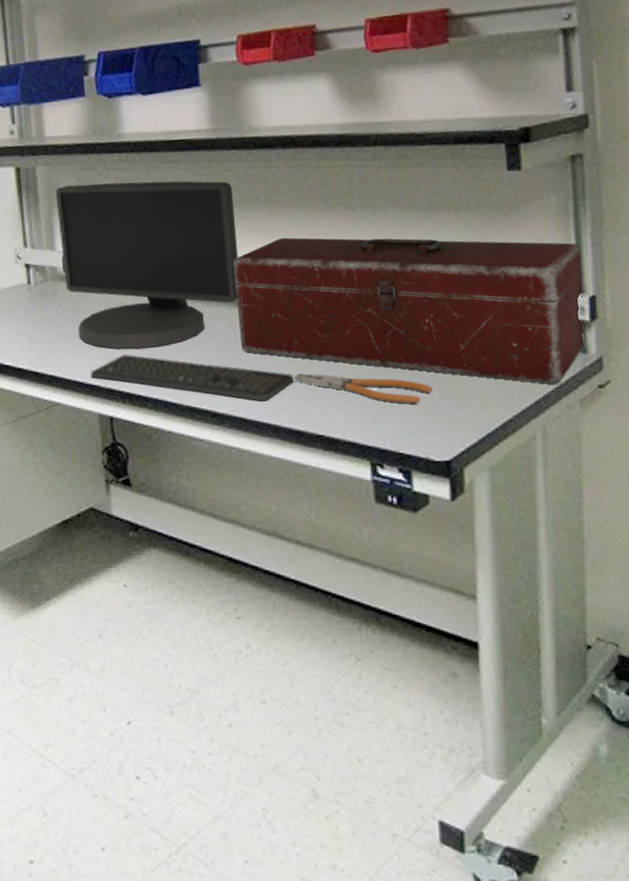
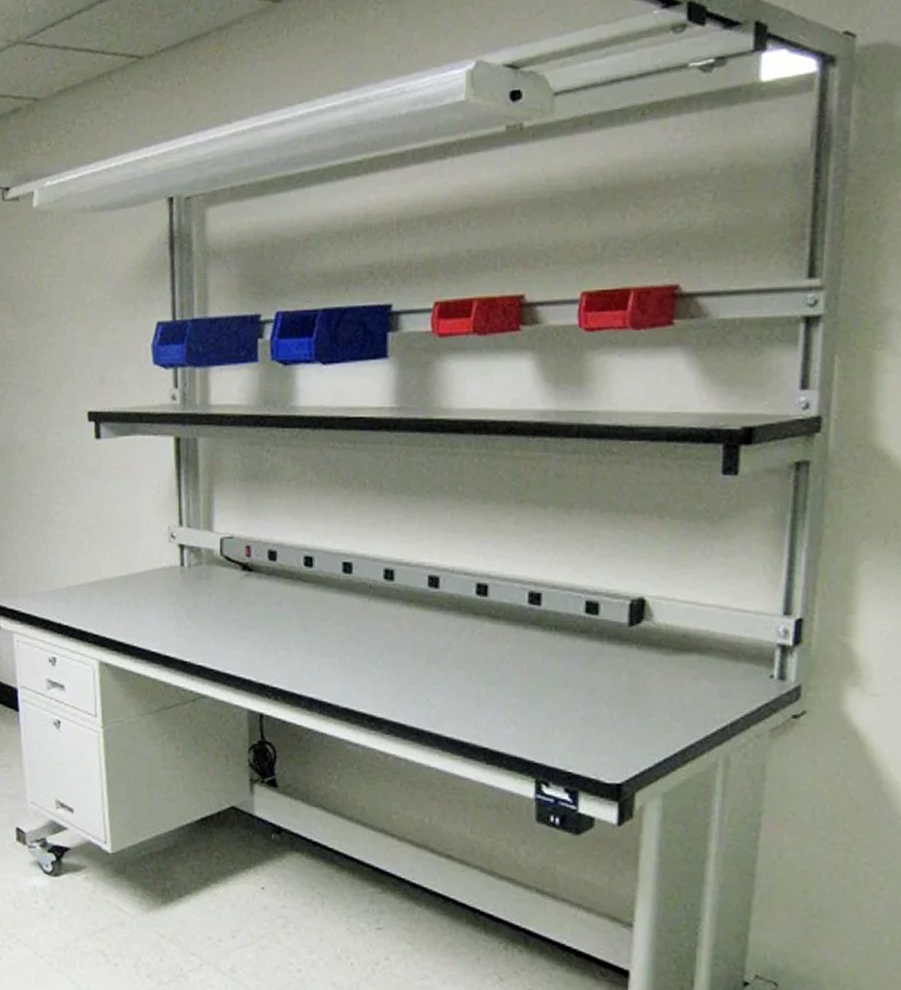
monitor: present [55,181,238,350] -> none [217,460,413,644]
computer keyboard: present [91,355,295,403] -> none [243,649,462,709]
toolbox: present [233,237,585,384] -> none [407,533,793,711]
pliers: present [294,373,433,404] -> none [462,681,611,722]

